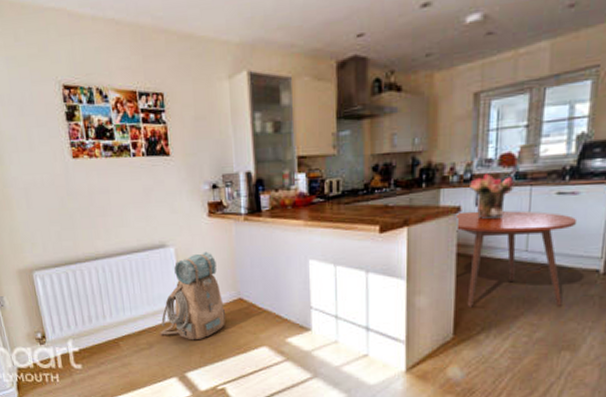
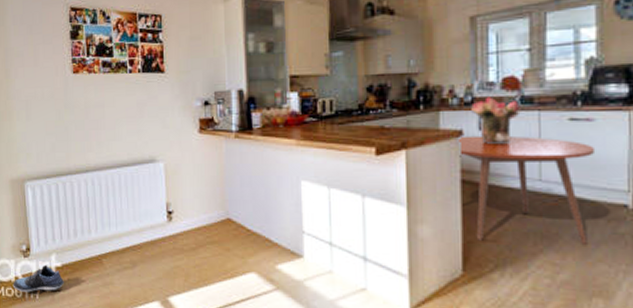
shoe: none [31,350,83,378] -> present [13,264,64,294]
backpack: present [160,251,226,340] -> none [144,168,213,262]

